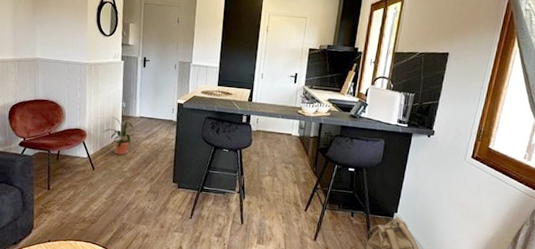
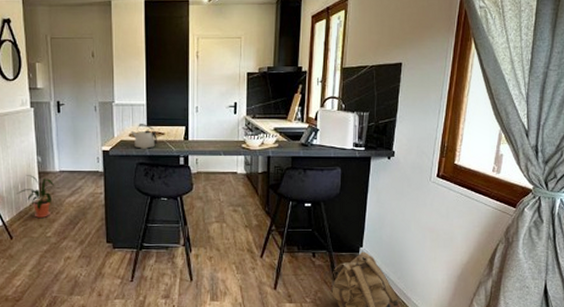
kettle: none [203,83,226,106] -> present [131,124,157,149]

